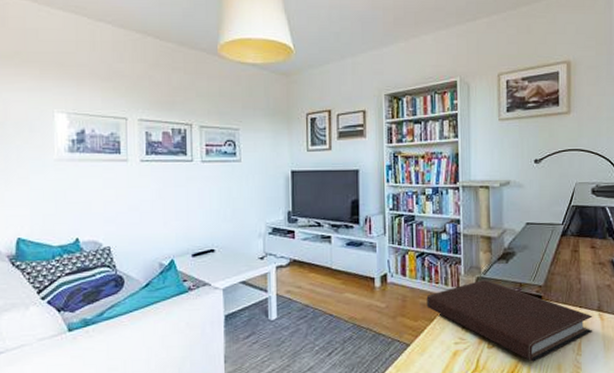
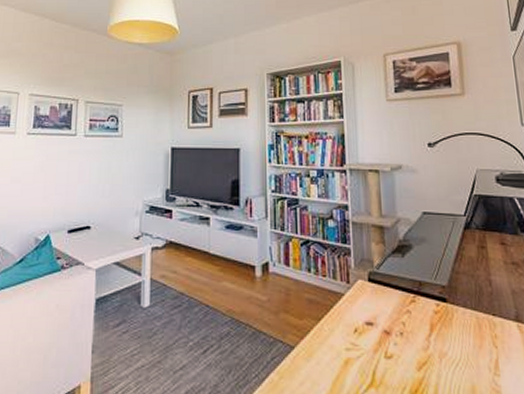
notebook: present [426,279,593,362] -> none [312,274,512,380]

